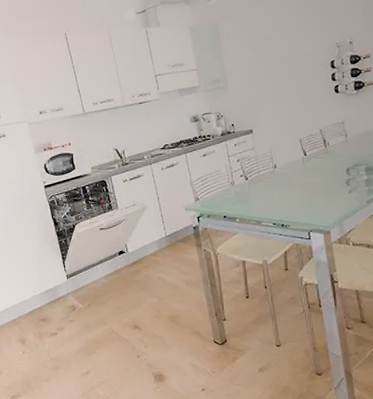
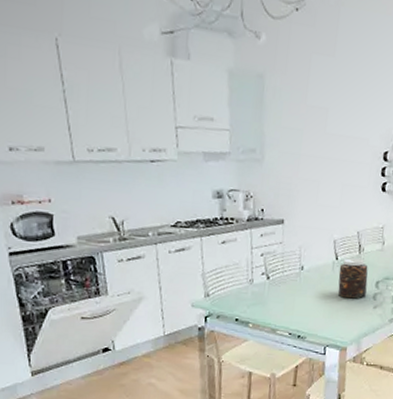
jar: none [309,152,339,187] -> present [338,258,368,299]

